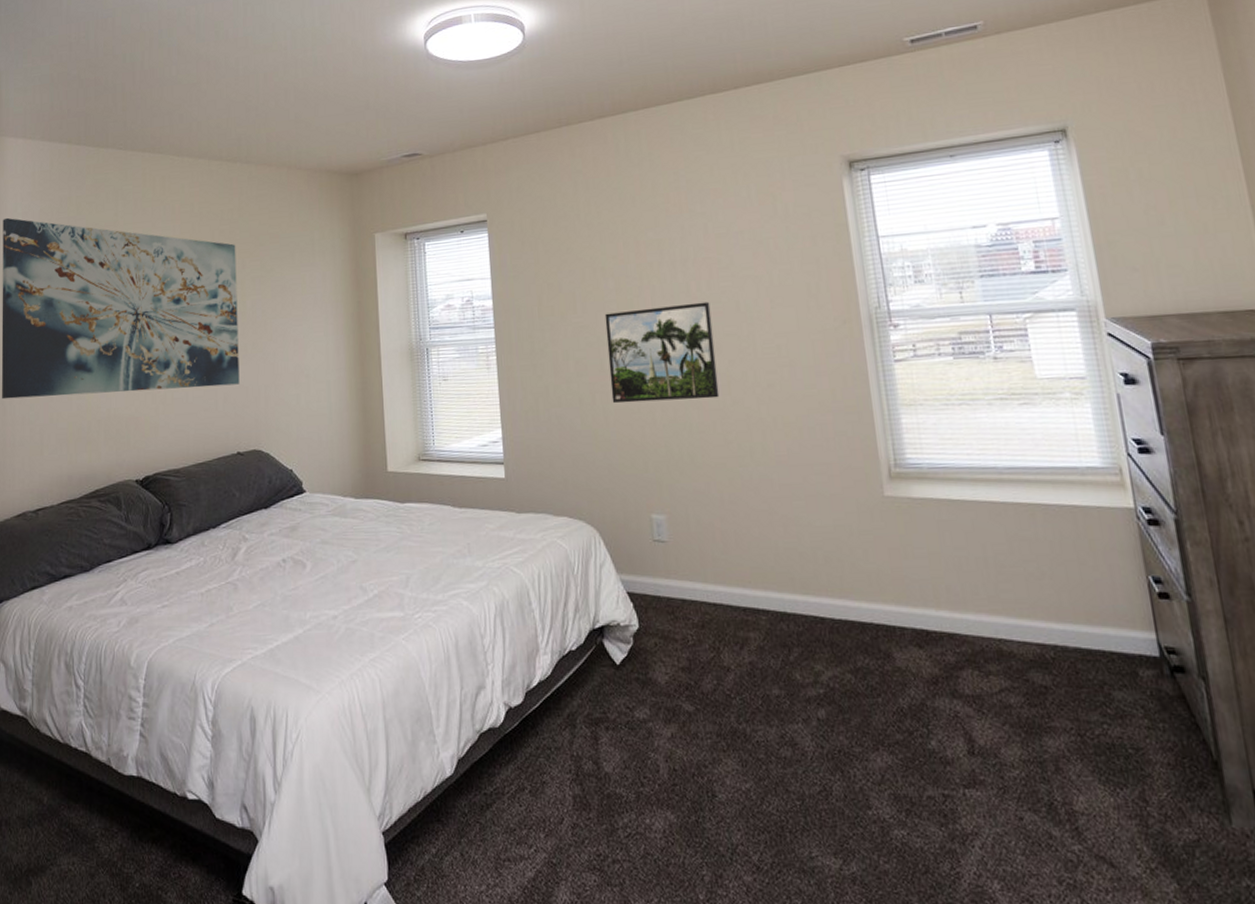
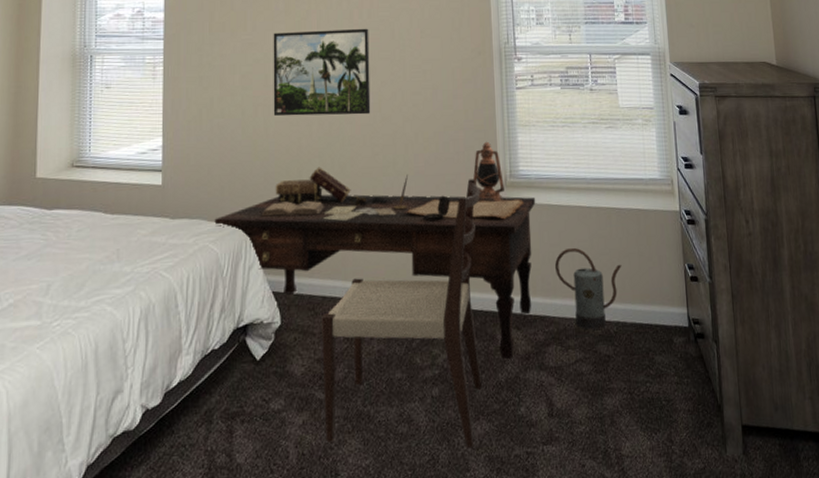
desk: none [560,425,936,683] -> present [214,141,536,360]
chair: none [683,469,879,783] -> present [322,179,482,449]
watering can: none [962,551,1056,653] -> present [555,247,622,330]

